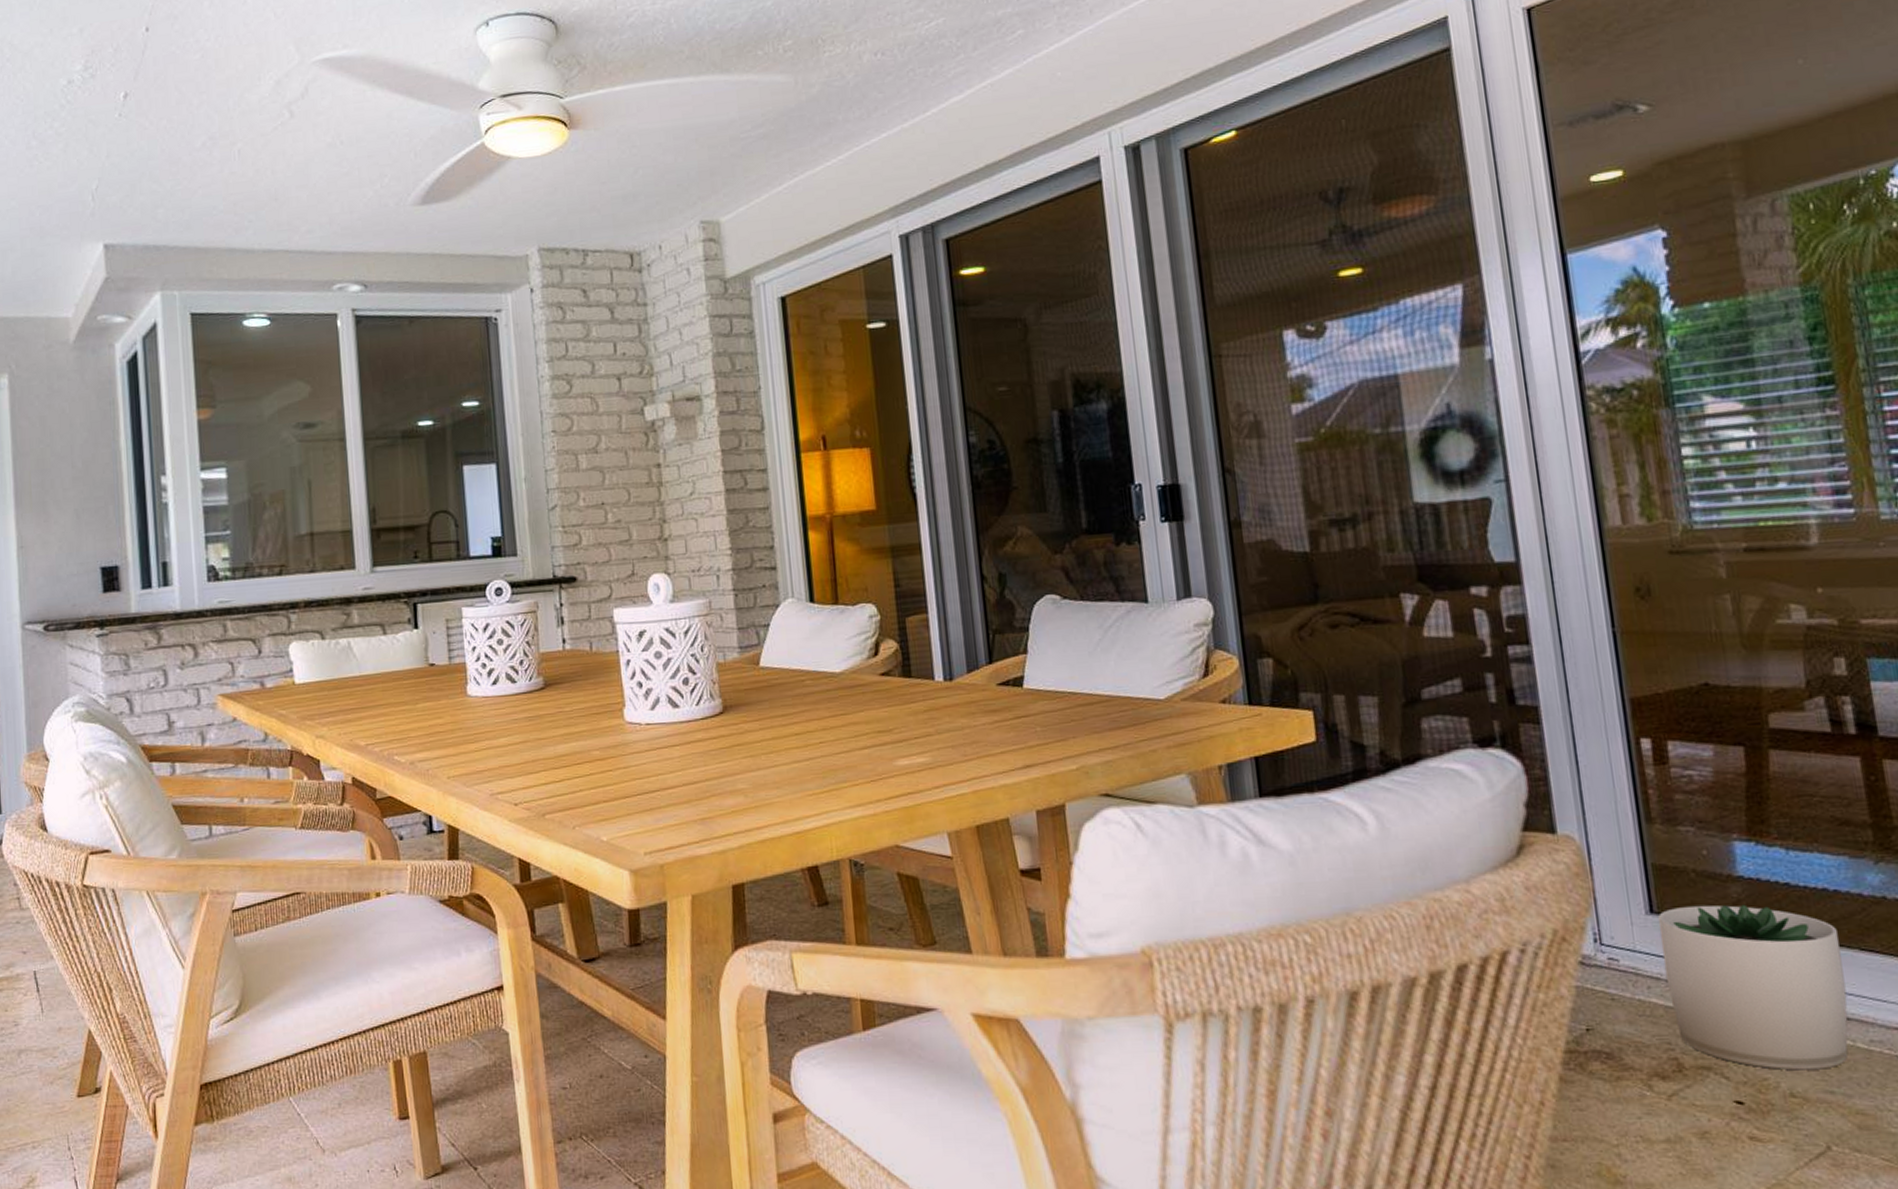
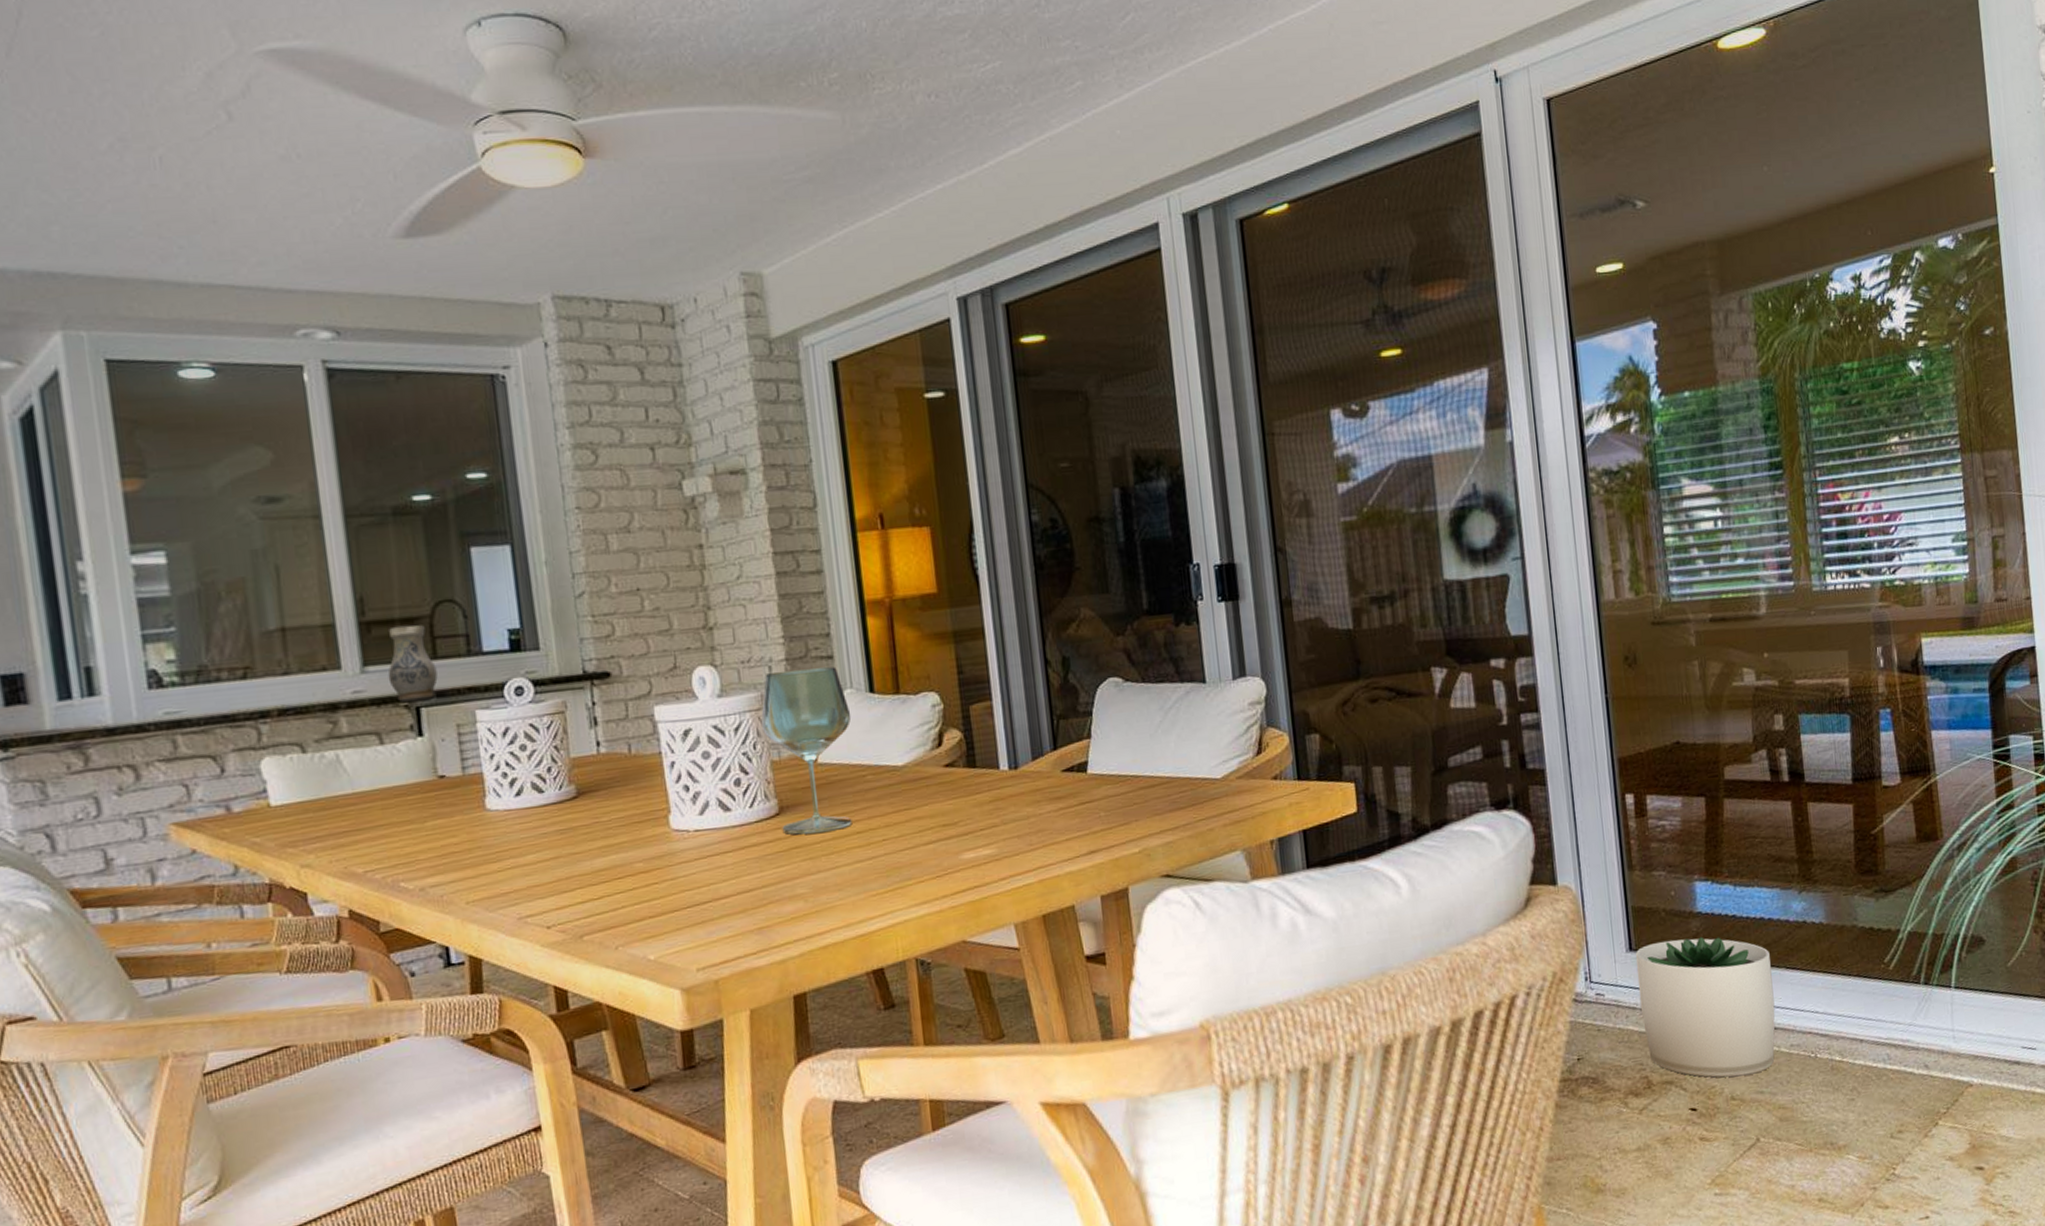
ceramic pitcher: none [392,532,432,600] -> present [388,625,438,704]
wine glass: none [708,577,792,733] -> present [760,666,853,835]

